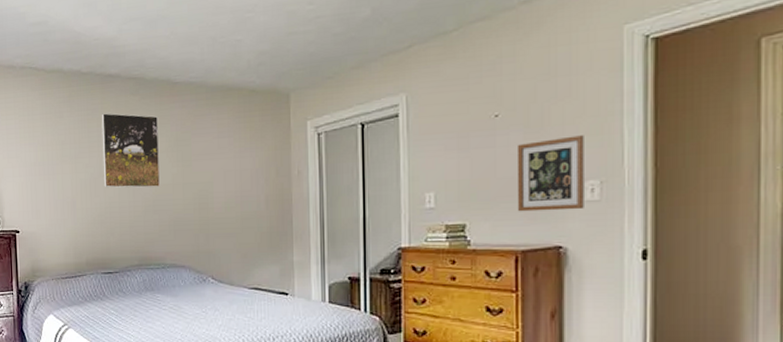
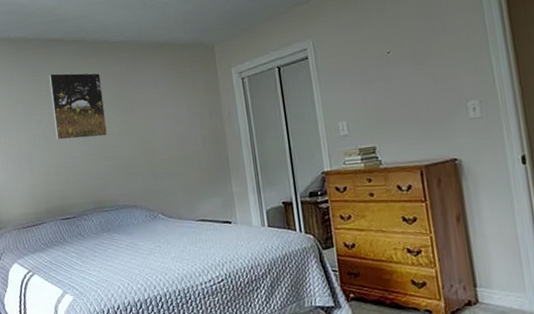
picture frame: present [516,135,584,212] -> none [408,64,470,132]

